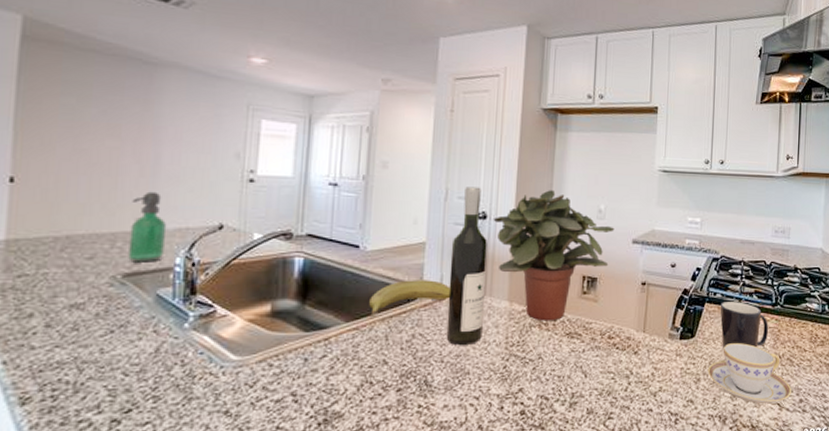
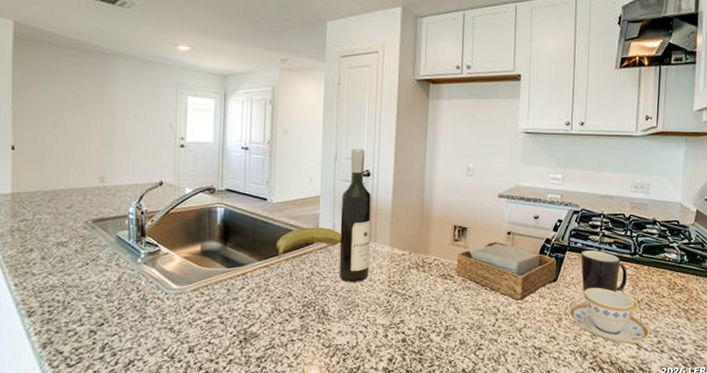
soap dispenser: present [128,191,167,263] -> none [96,155,122,211]
potted plant: present [493,190,615,321] -> none [375,151,482,264]
napkin holder: none [584,293,695,360] -> present [456,241,557,301]

